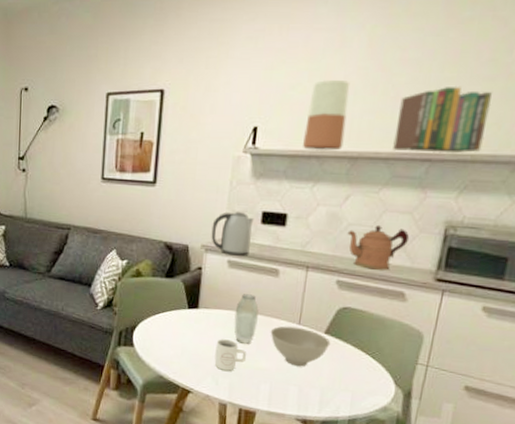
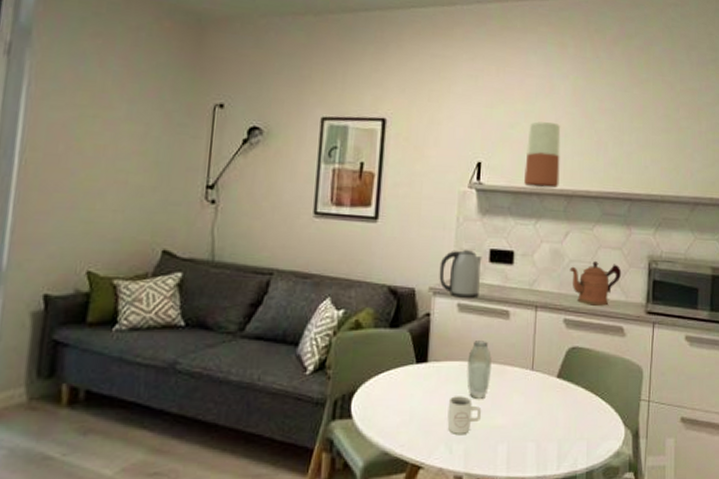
bowl: present [270,326,331,367] -> none [504,373,563,419]
books: present [393,86,492,154] -> none [600,135,670,194]

